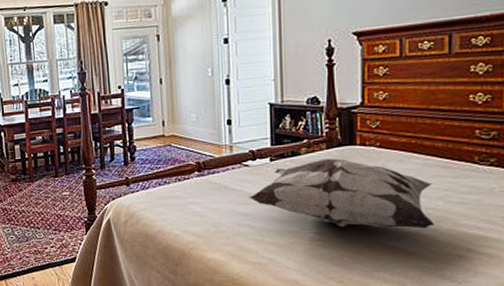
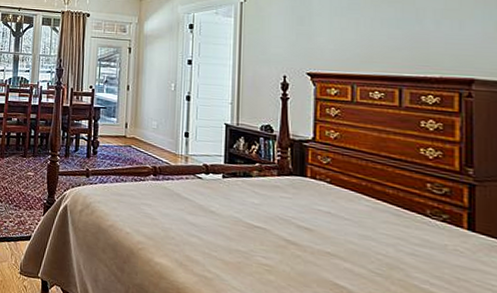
decorative pillow: present [249,158,435,229] -> none [200,184,386,274]

